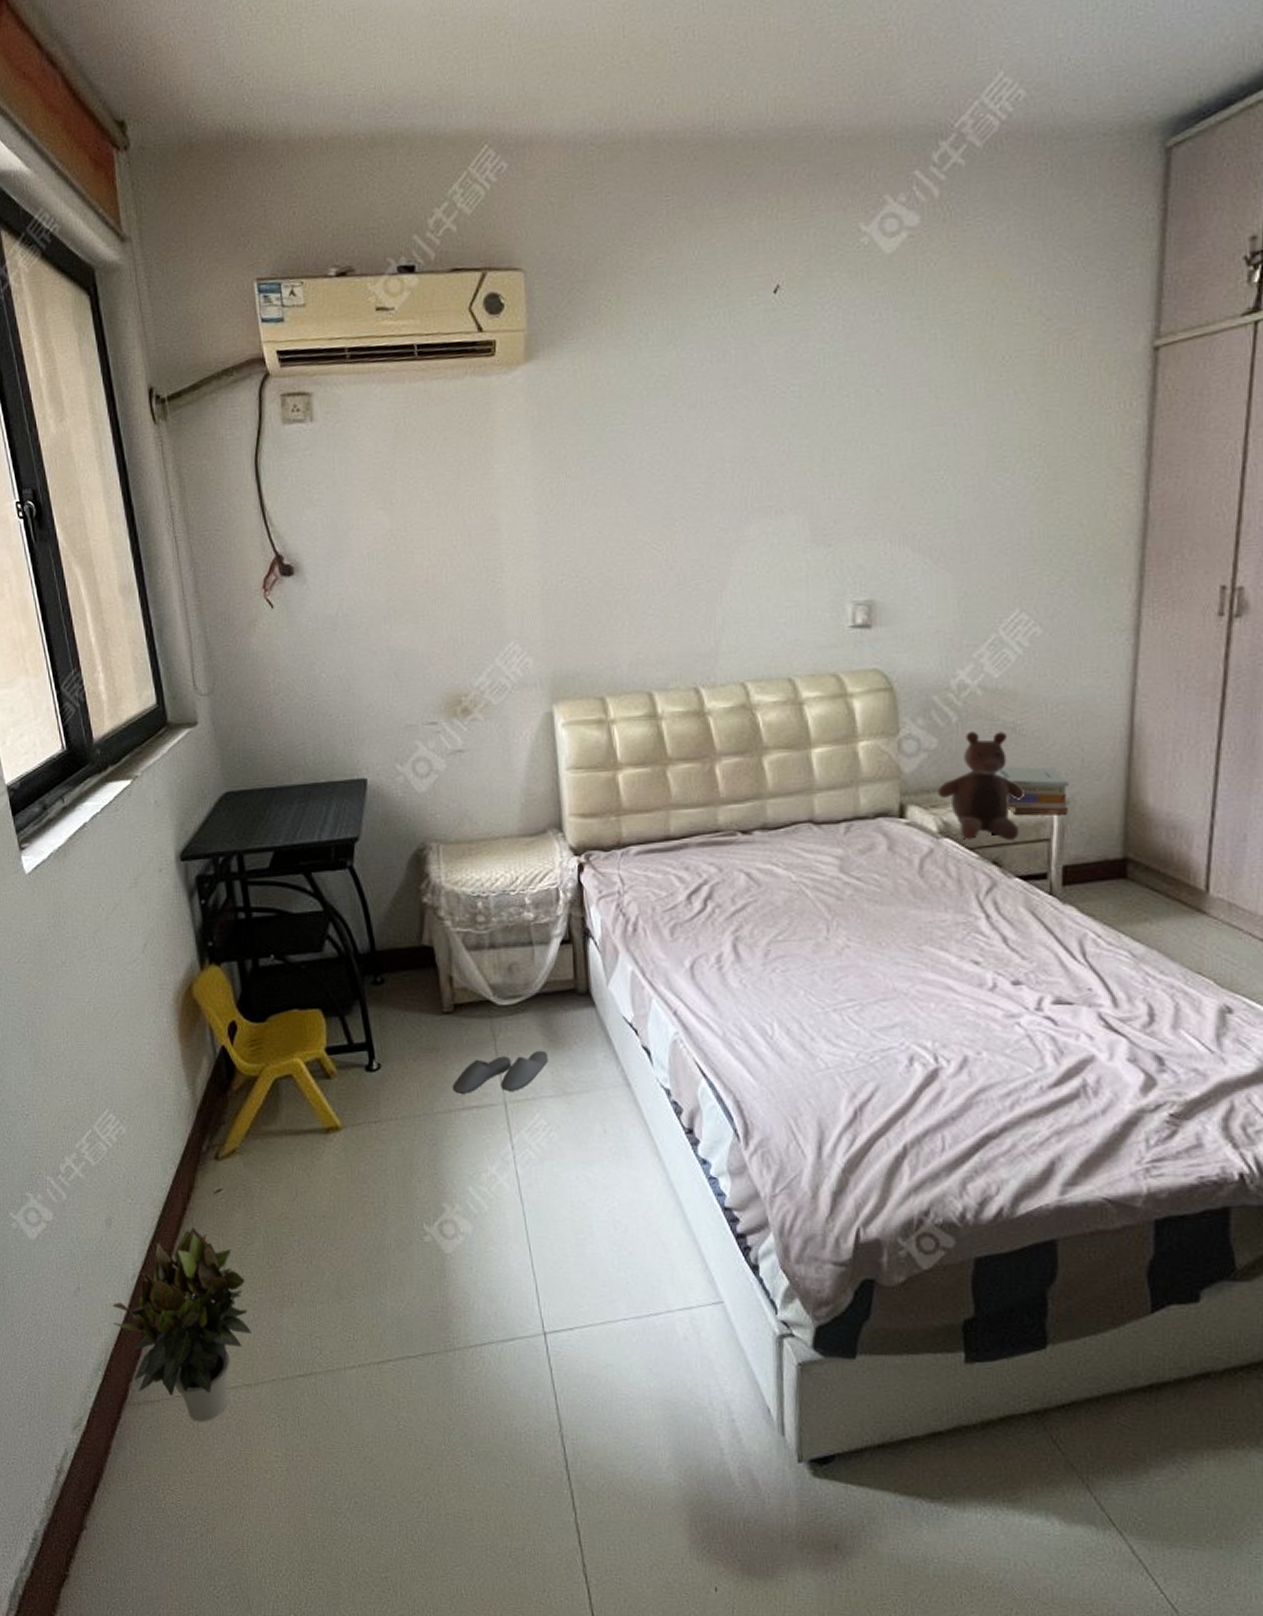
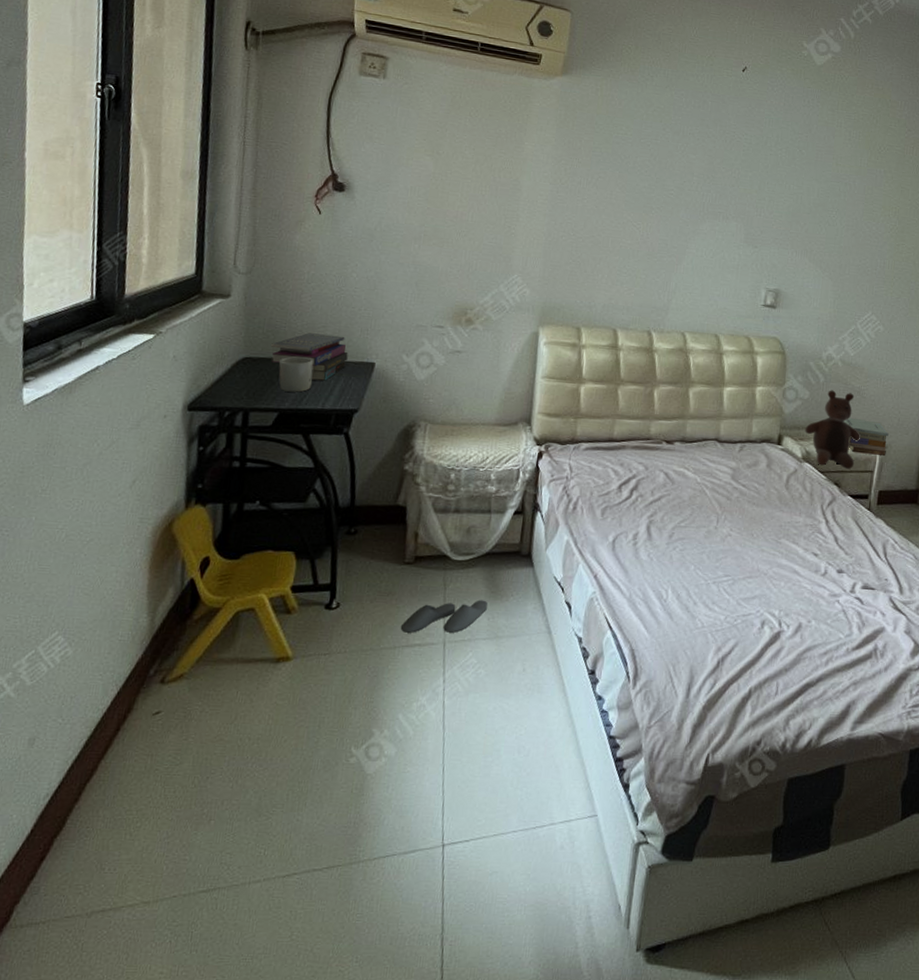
potted plant: present [112,1227,252,1423] -> none [12,747,166,943]
books: none [251,752,336,809] -> present [271,333,348,381]
mug: none [262,782,303,826] -> present [278,356,314,393]

